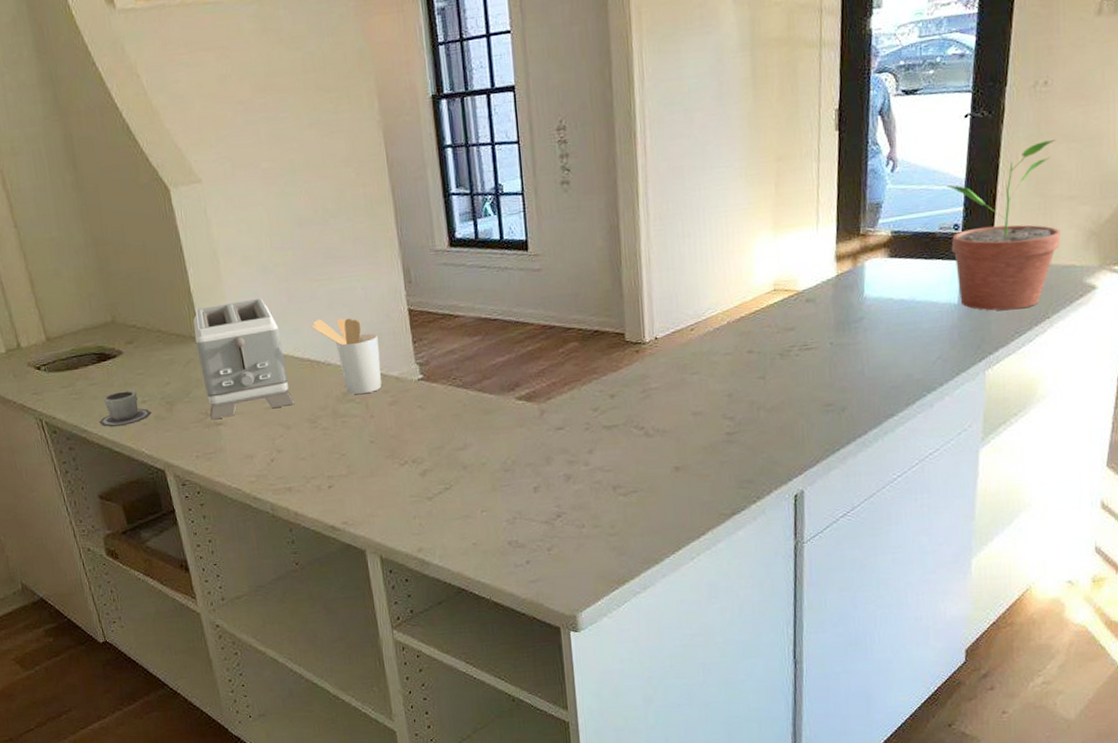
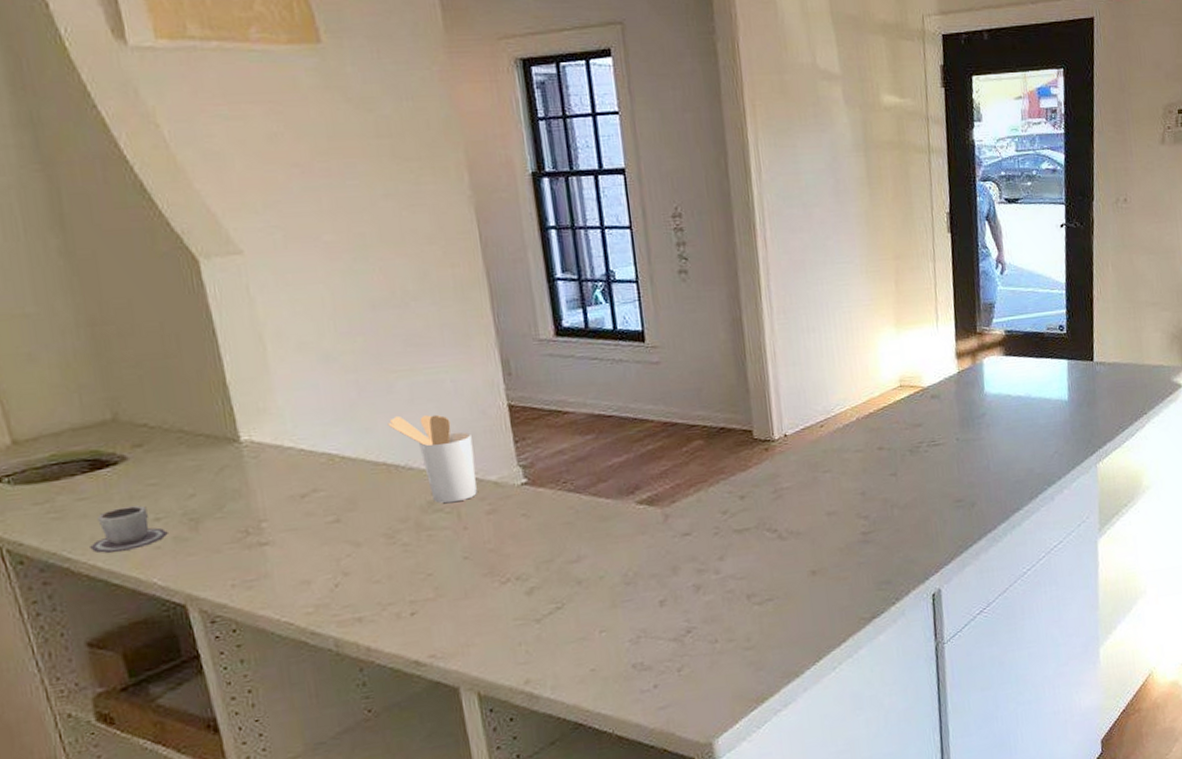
toaster: present [193,298,294,420] -> none [229,391,365,539]
potted plant: present [947,140,1061,311] -> none [1051,251,1149,407]

